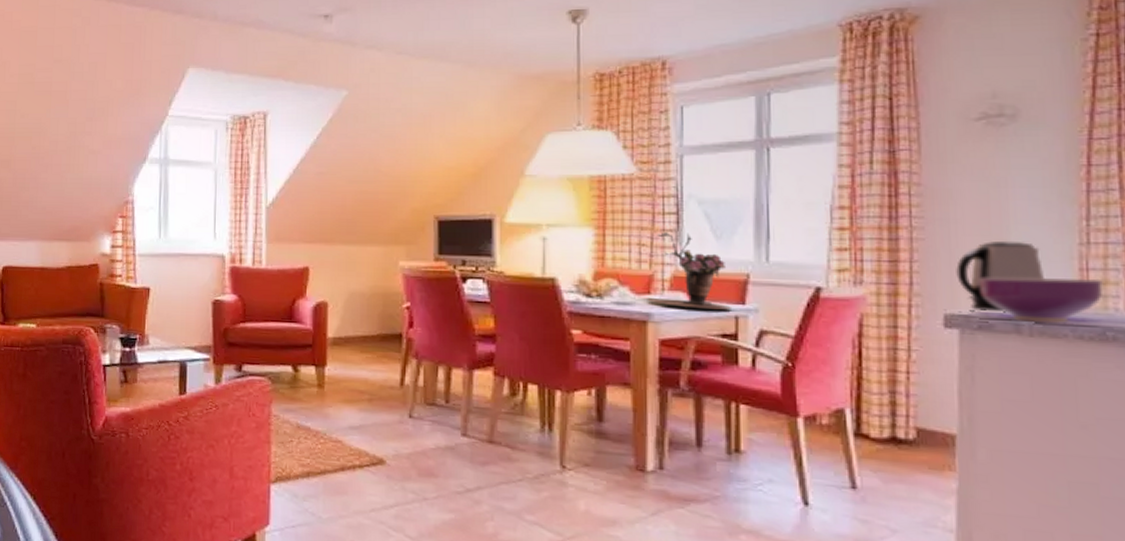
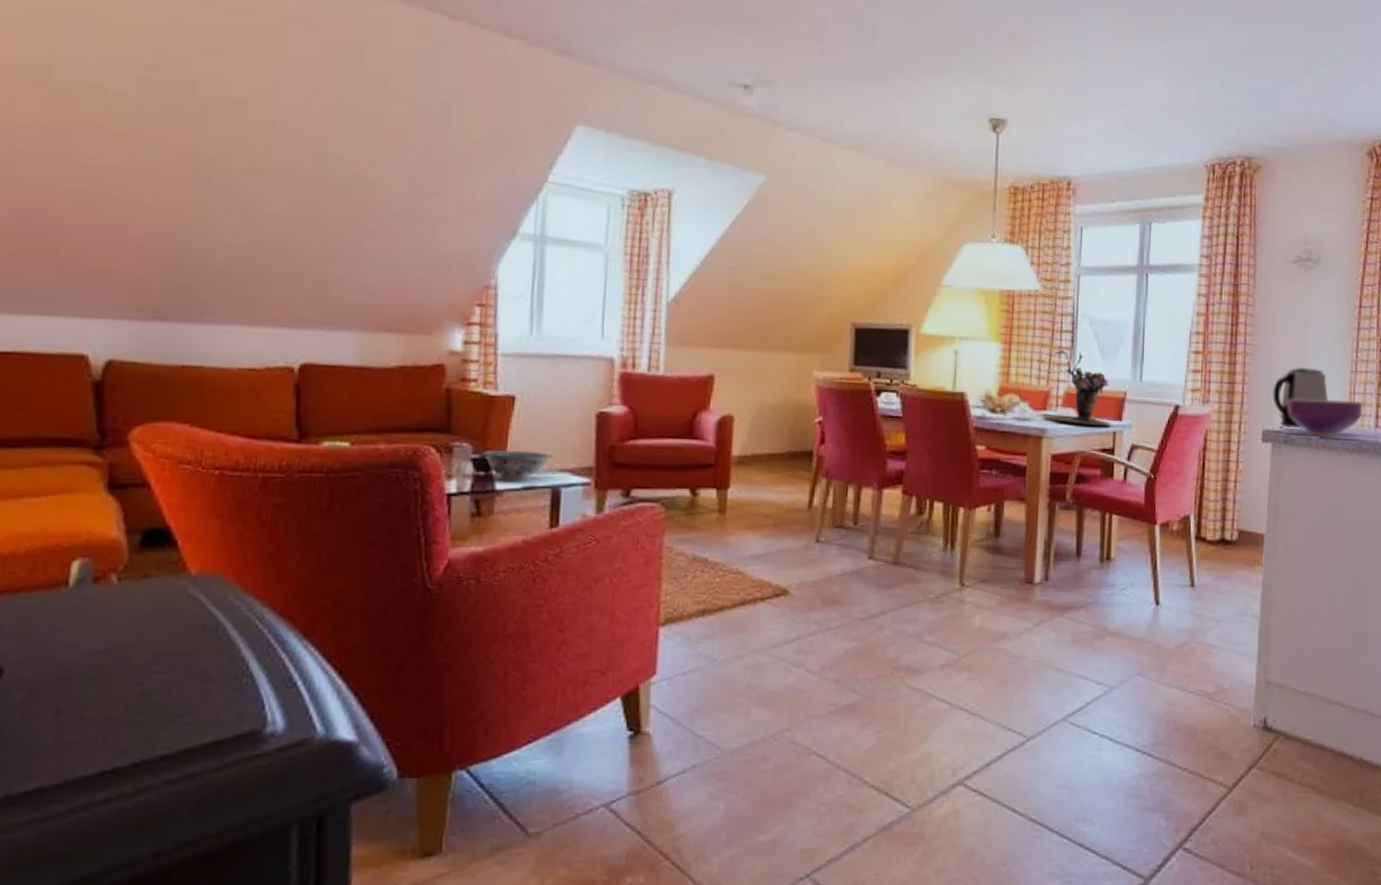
decorative bowl: none [126,331,180,356] -> present [481,450,554,481]

